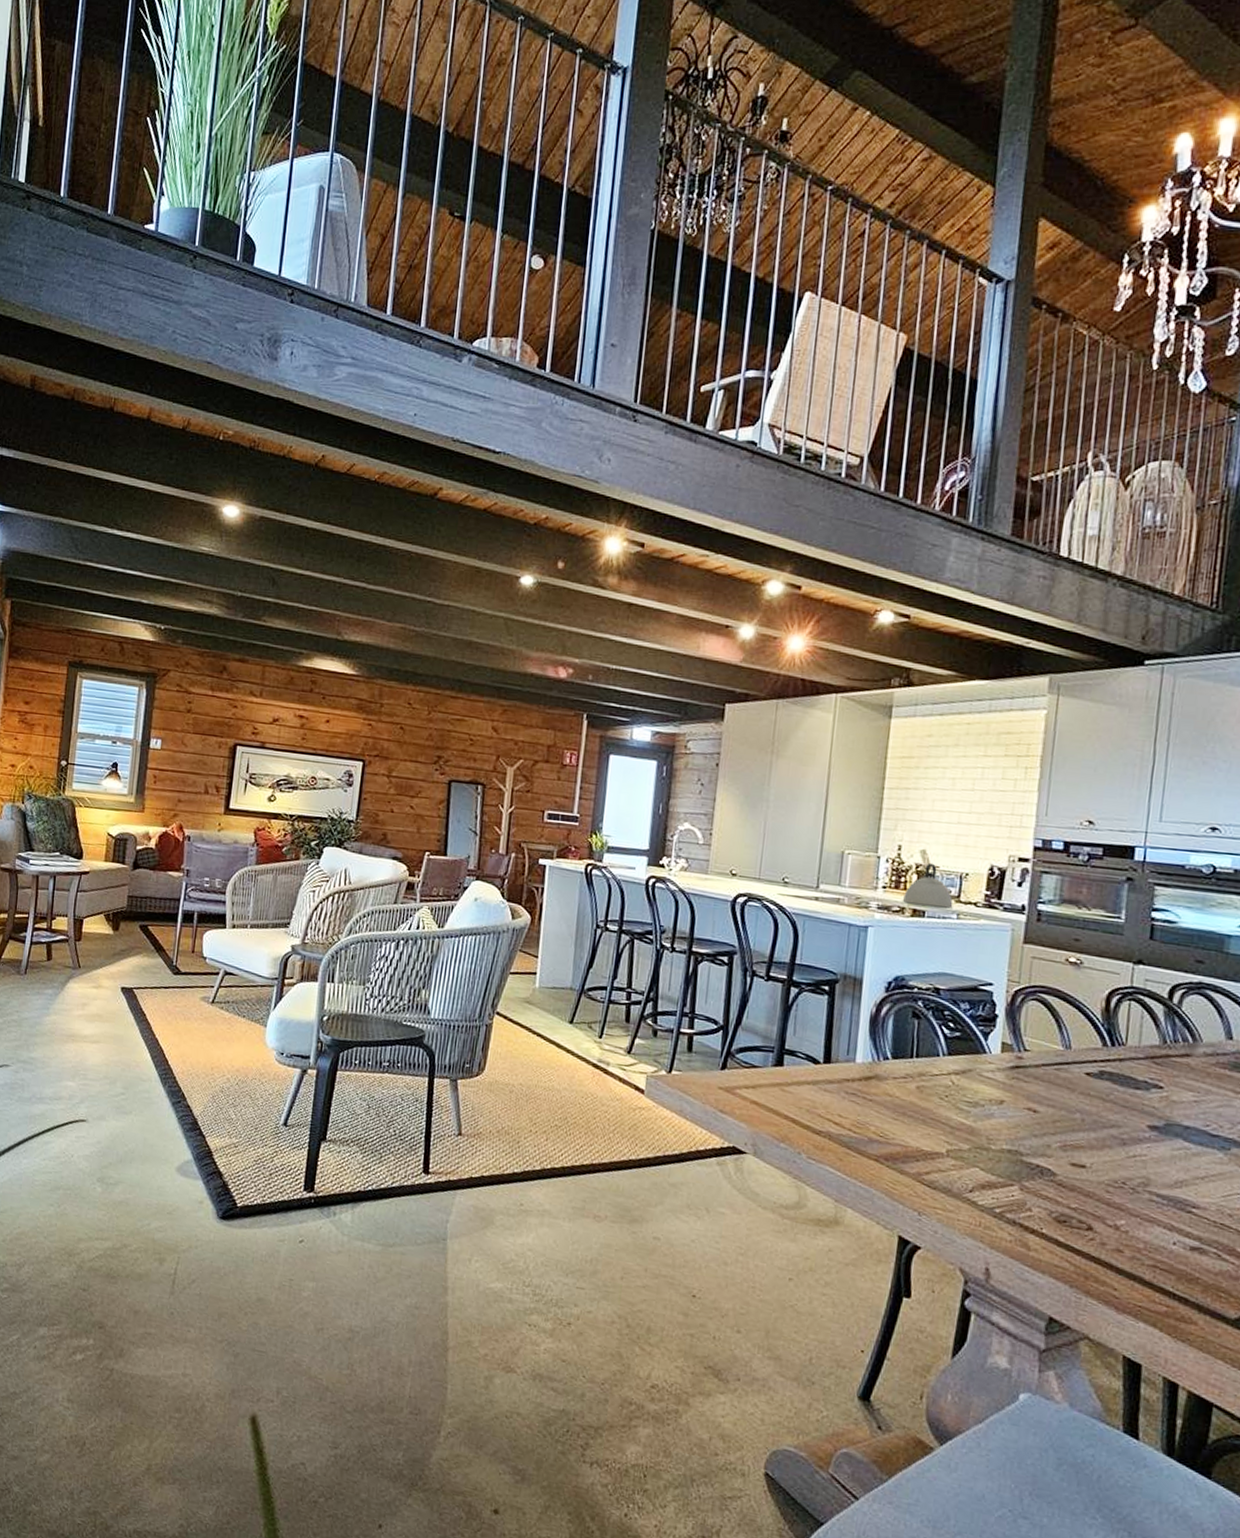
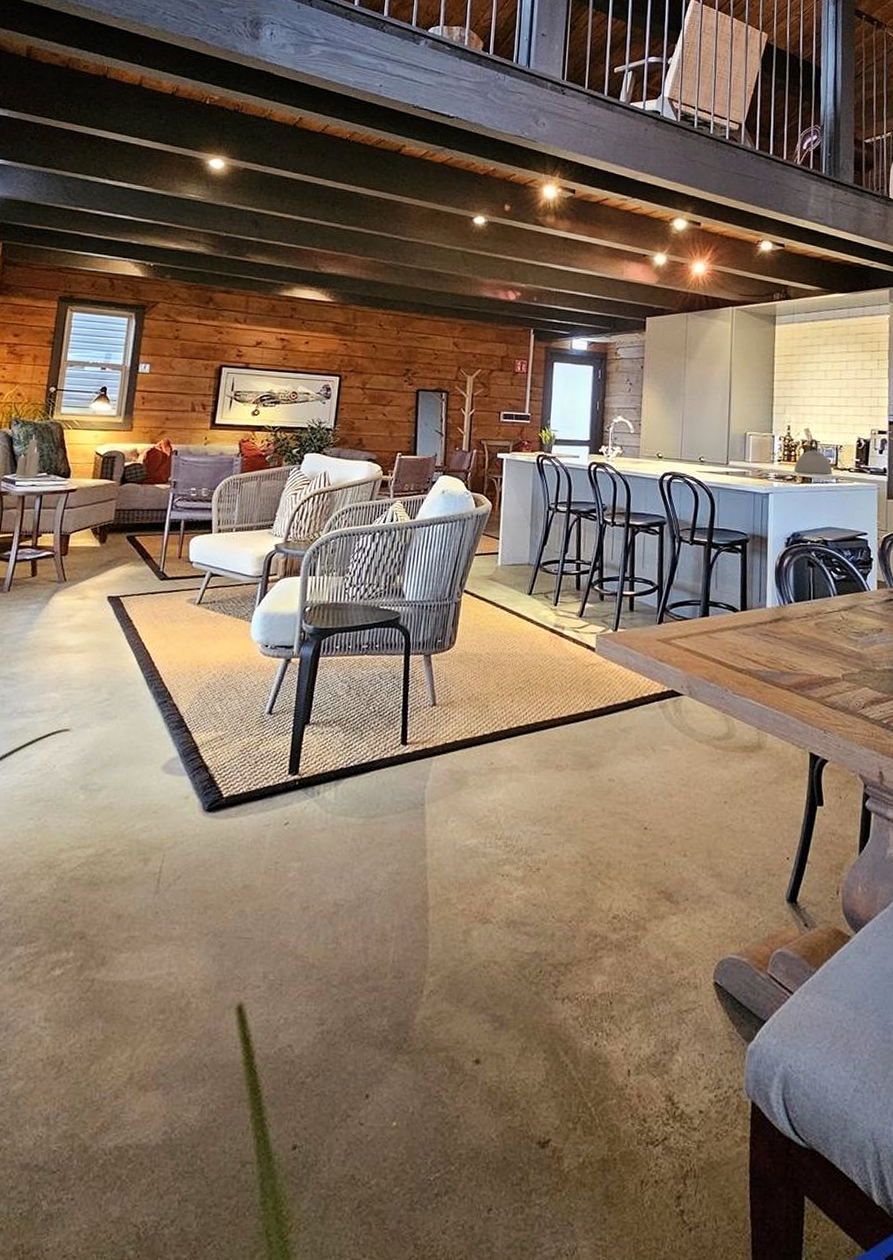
candle: none [29,811,53,857] -> present [15,434,40,478]

